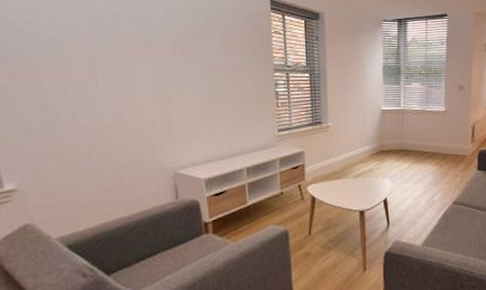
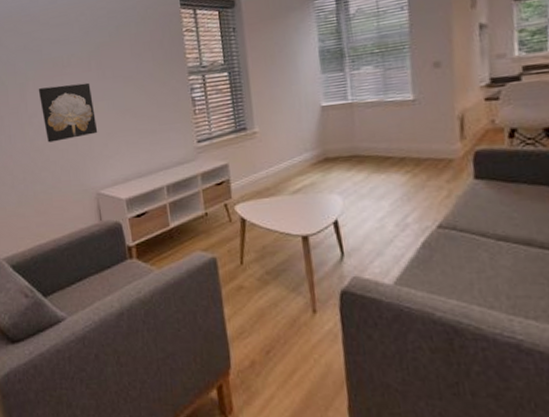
wall art: none [112,65,179,121] -> present [38,82,98,143]

